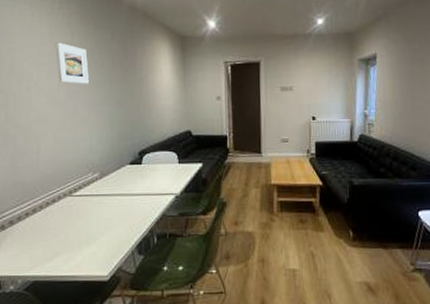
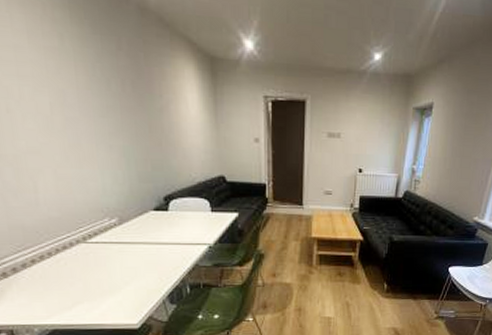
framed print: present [55,42,89,84] -> none [37,47,92,109]

